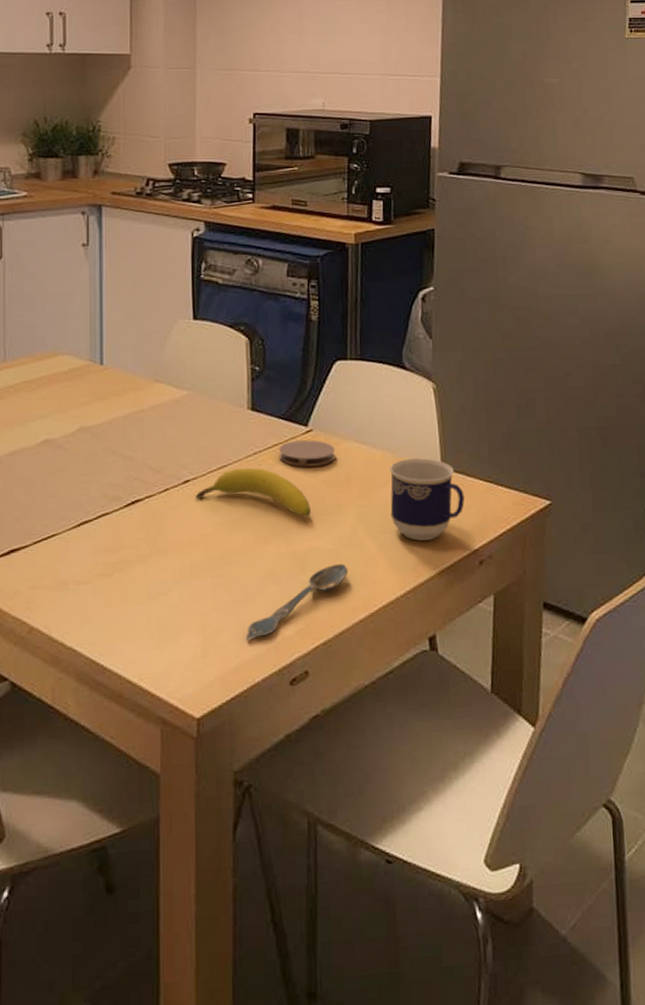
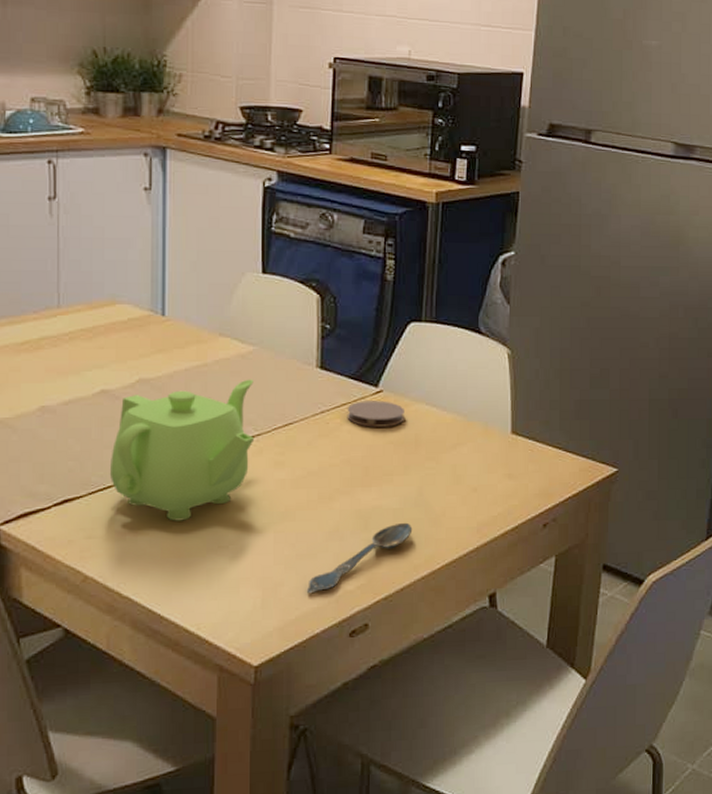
teapot: none [53,423,191,569] -> present [109,379,255,521]
fruit: present [195,468,311,517] -> none [259,427,377,477]
cup: present [390,458,465,541] -> none [458,423,532,503]

